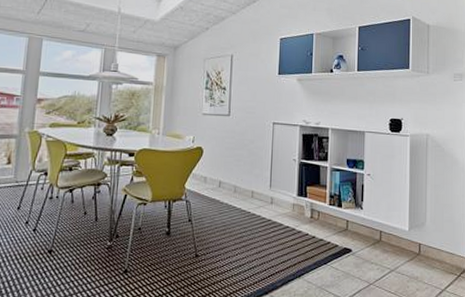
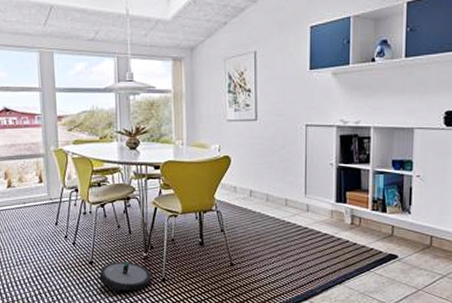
robot vacuum: none [55,251,114,286] -> present [98,262,151,293]

